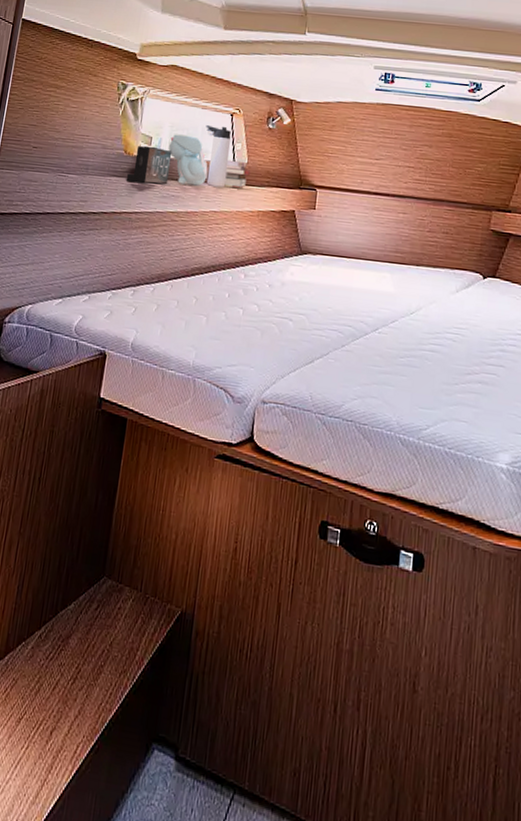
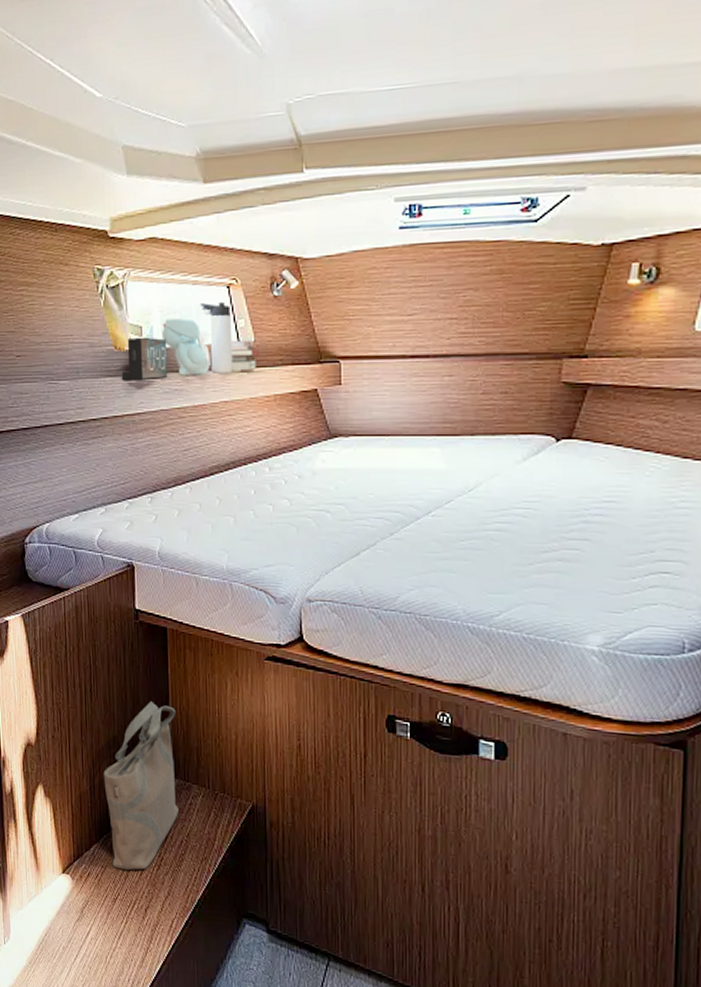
tote bag: none [25,494,121,684] -> present [103,701,178,871]

